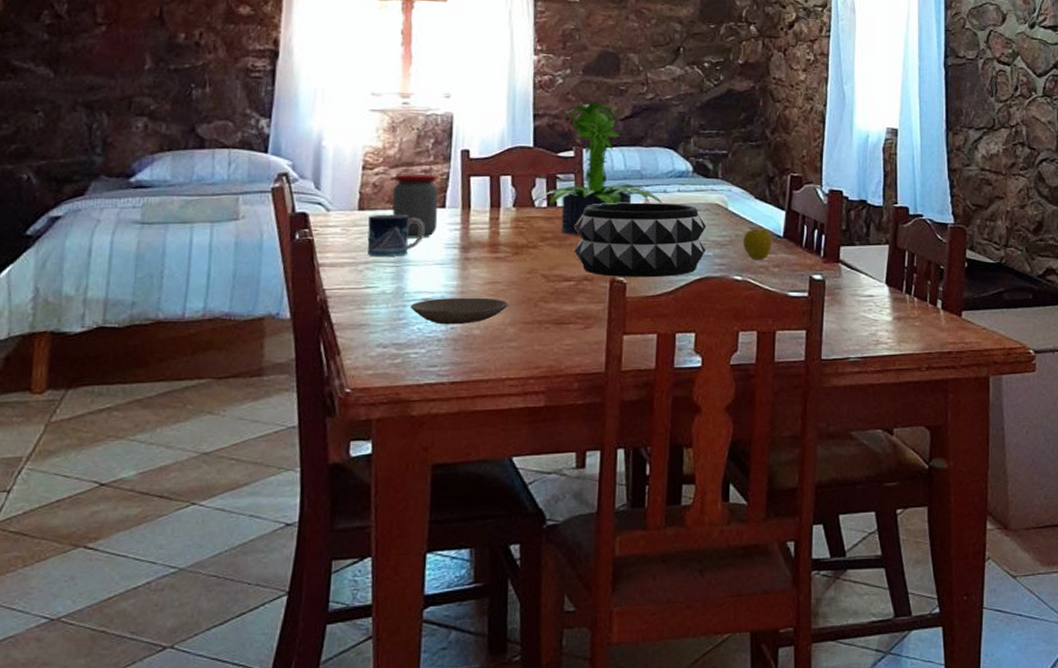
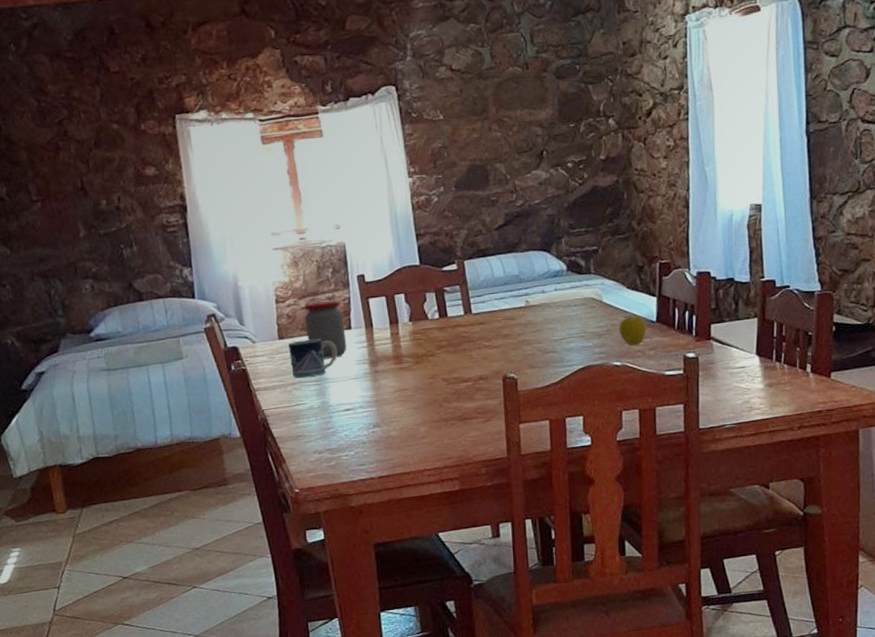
plate: present [411,297,509,325] -> none [336,403,418,430]
potted plant: present [530,102,662,235] -> none [423,216,541,341]
decorative bowl: present [574,202,707,278] -> none [466,301,586,374]

